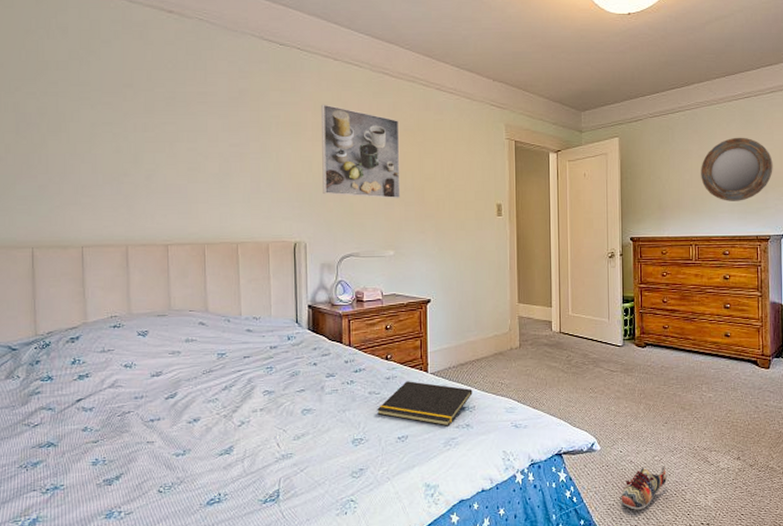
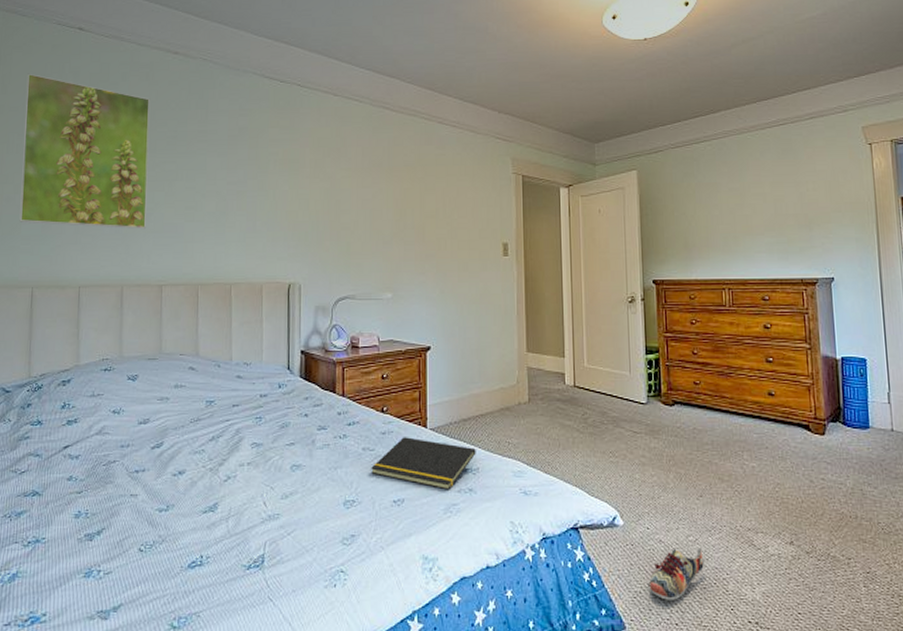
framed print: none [10,28,148,190] -> present [19,73,151,230]
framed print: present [321,104,401,199] -> none [319,140,400,238]
home mirror: present [701,137,773,201] -> none [732,168,818,240]

